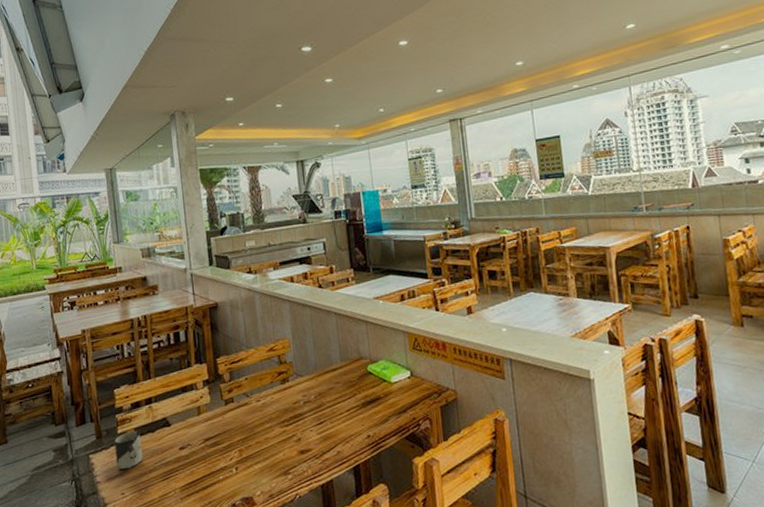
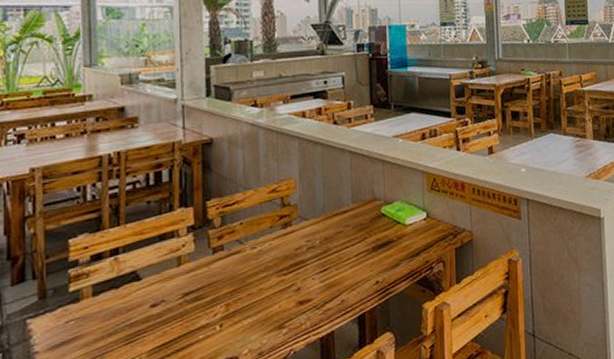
cup: present [114,431,143,470] -> none [64,288,101,336]

